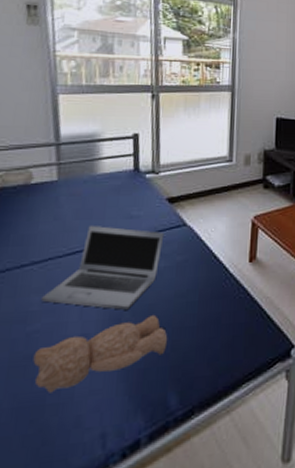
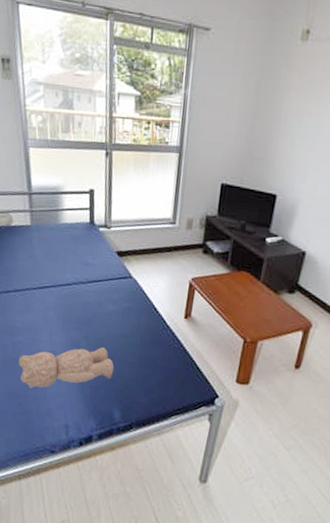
laptop: present [40,225,165,310] -> none [22,266,114,339]

